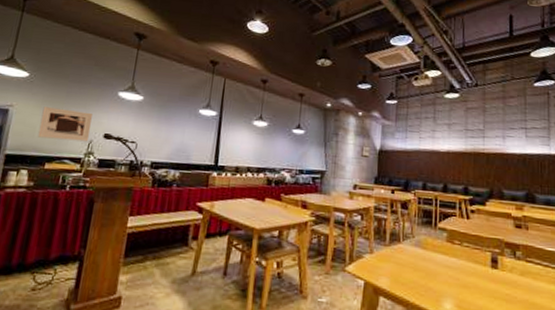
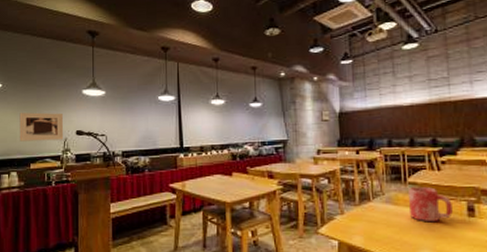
vase: none [436,232,477,271] -> present [407,186,453,223]

